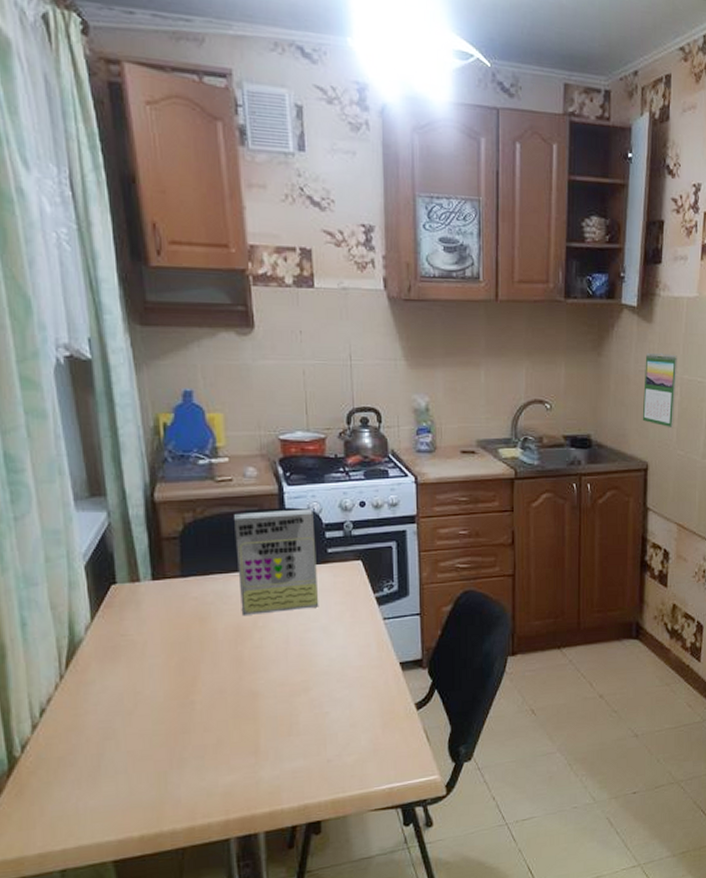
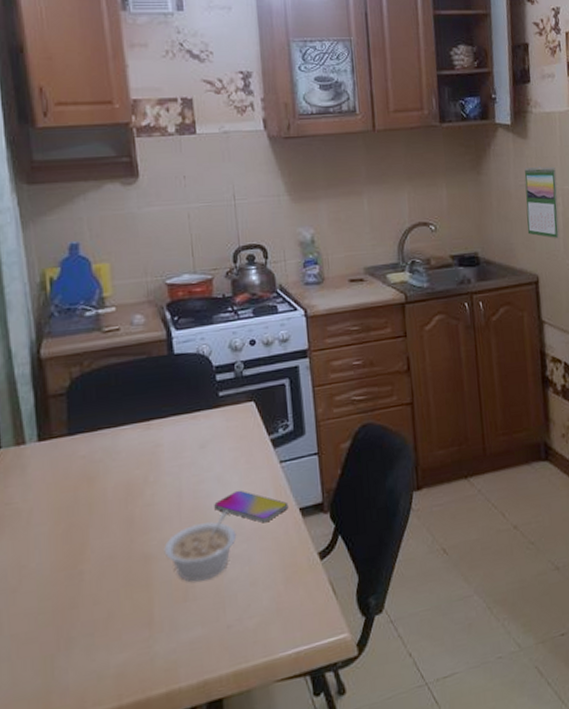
cereal box: present [234,508,319,615] -> none [122,351,212,471]
legume: none [270,658,339,719] -> present [164,510,237,582]
smartphone: none [319,641,390,672] -> present [214,490,289,522]

